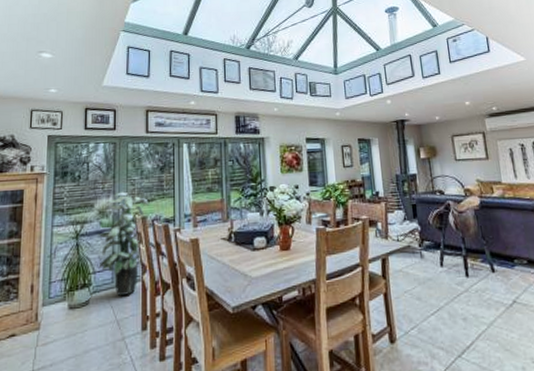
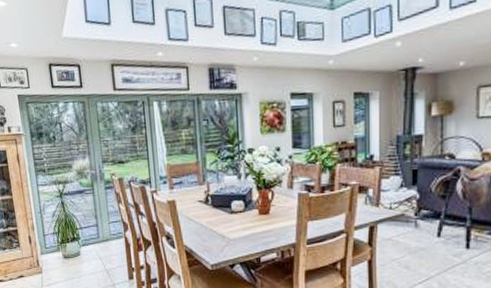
indoor plant: present [98,191,150,296] -> none [79,153,125,249]

